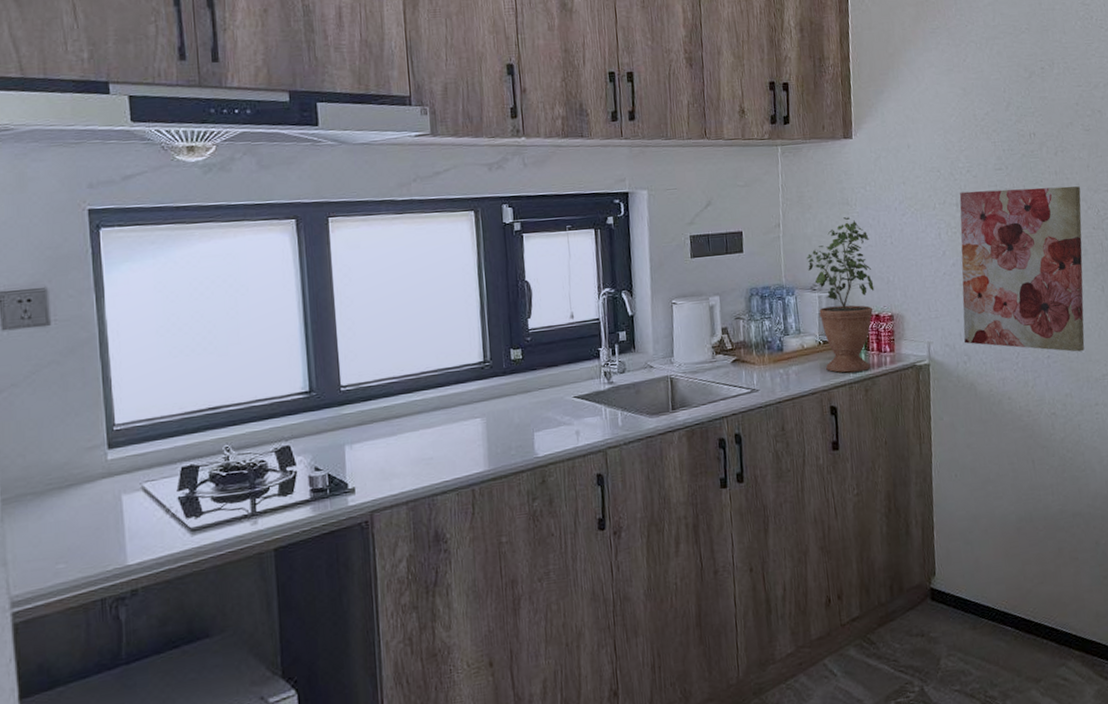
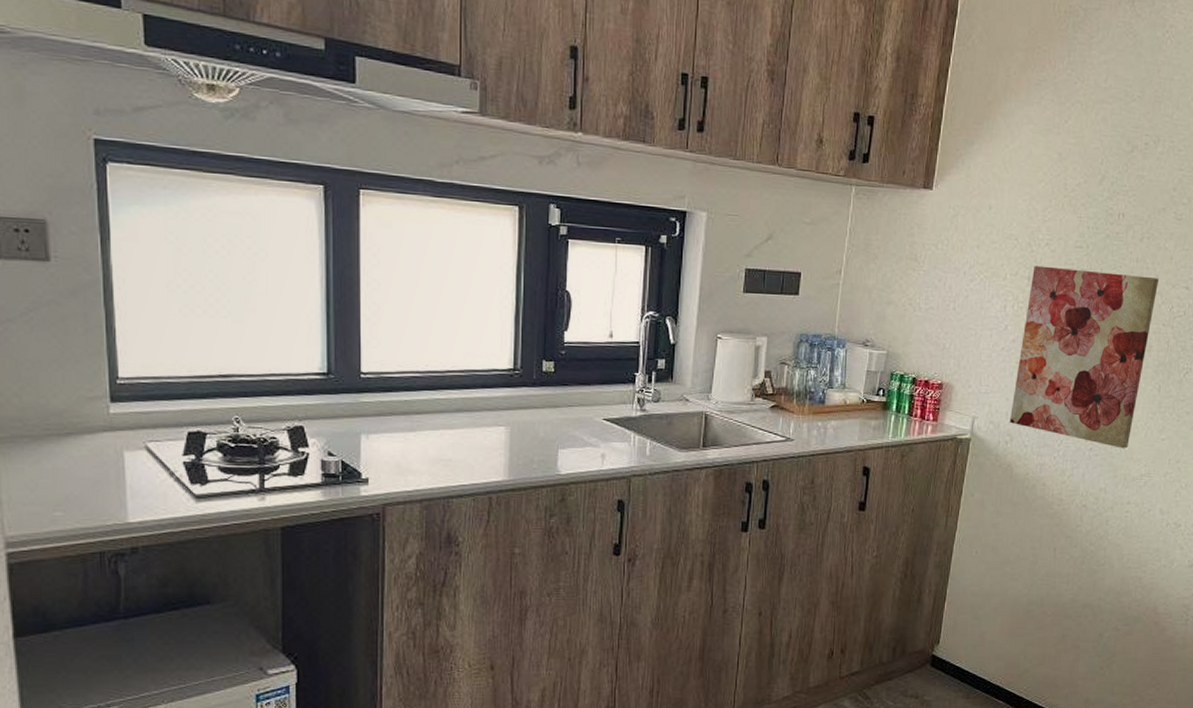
potted plant: present [807,217,875,373] -> none [863,274,932,436]

